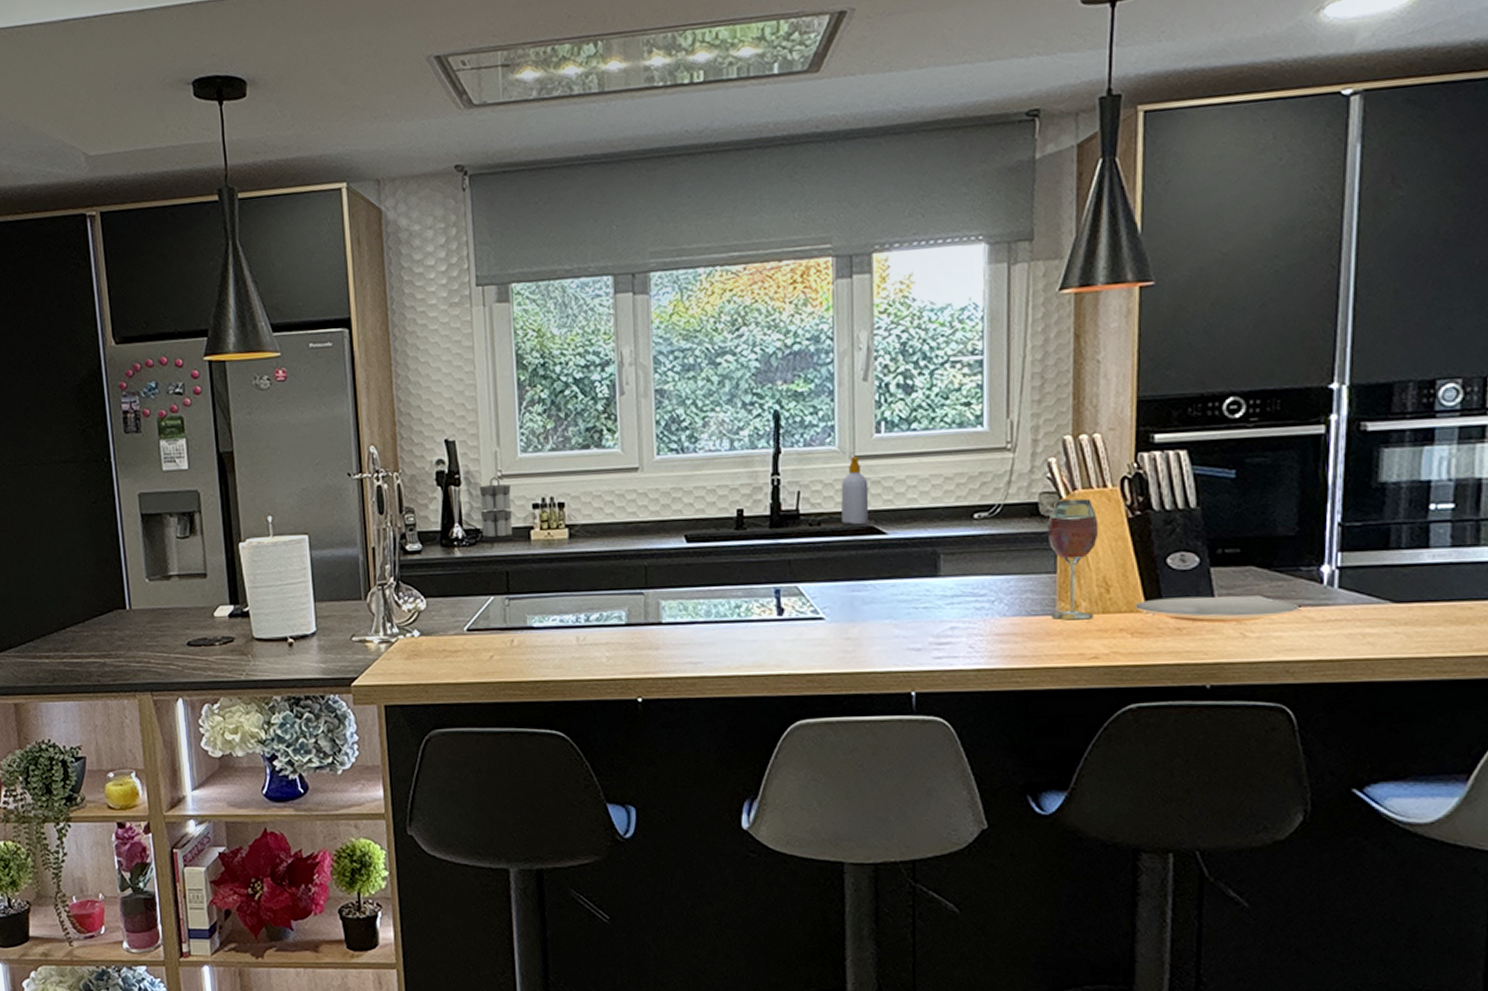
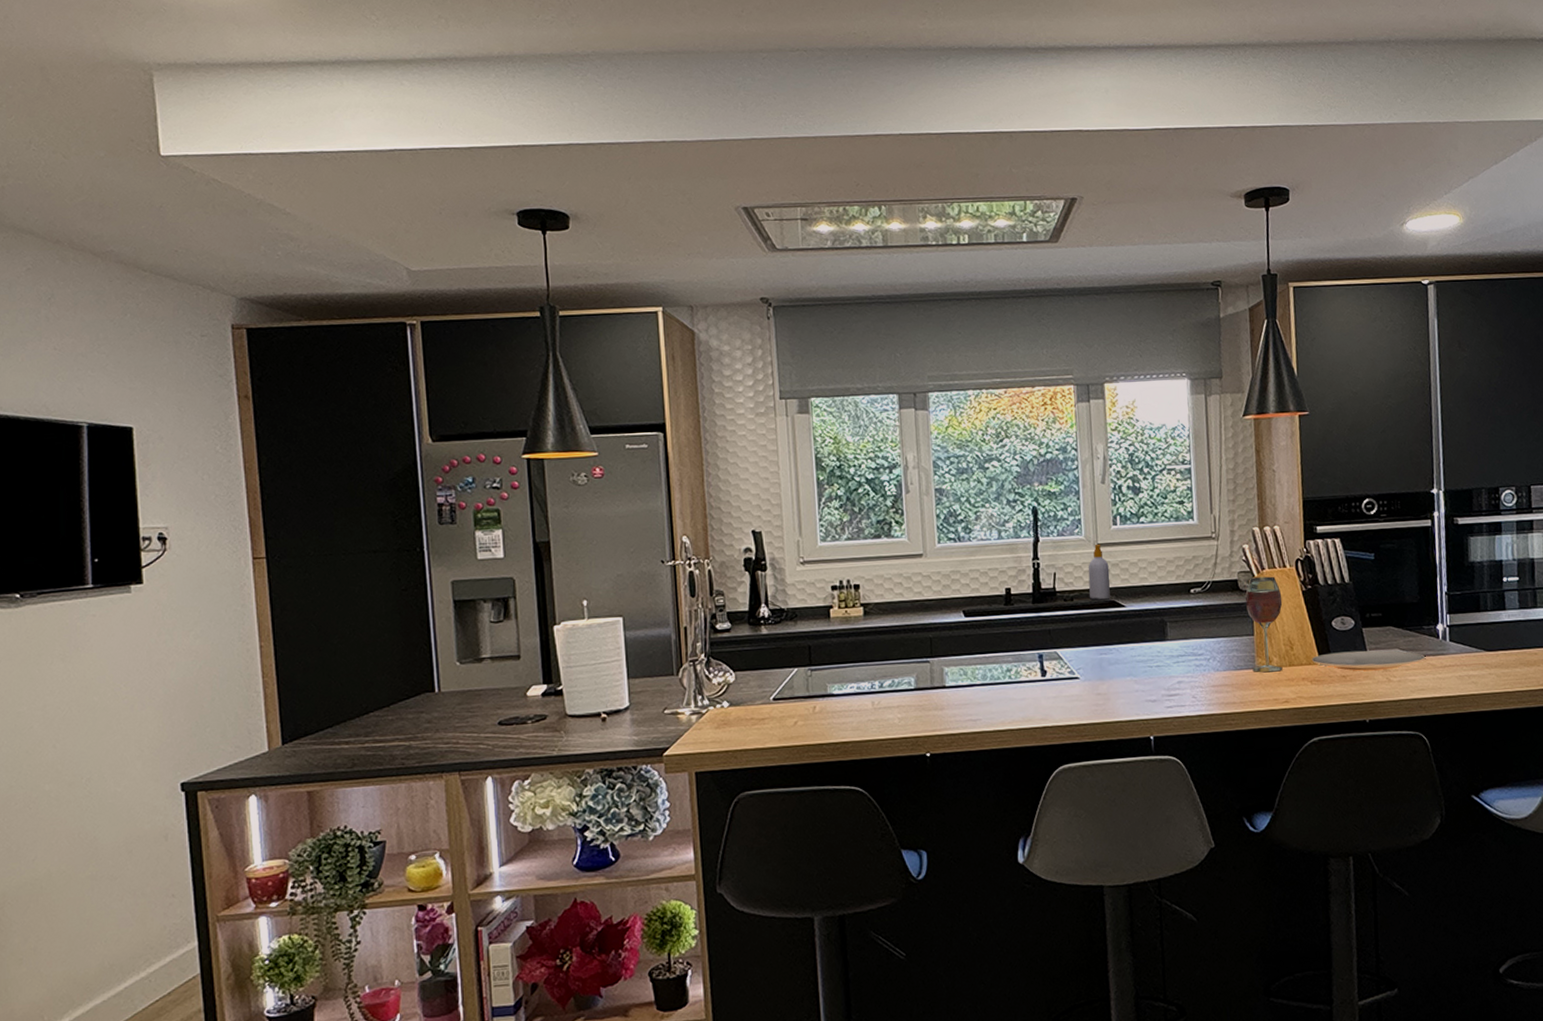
spice rack: present [479,477,515,542] -> none [783,563,816,620]

